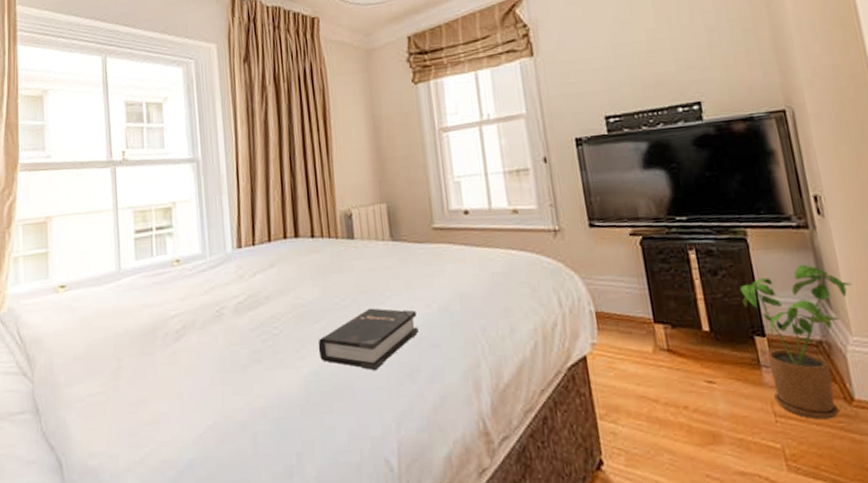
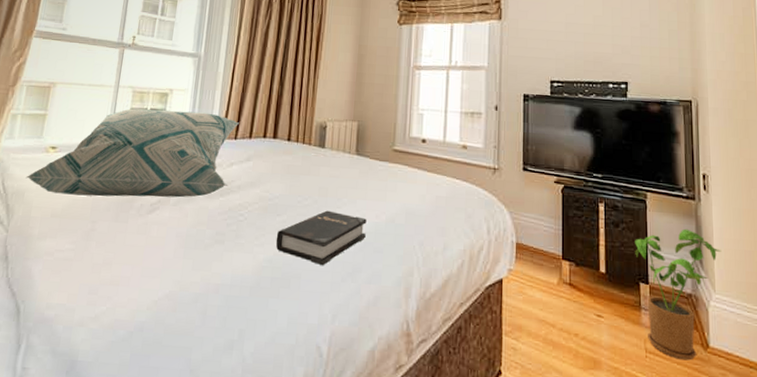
decorative pillow: none [40,221,254,336] -> present [25,108,239,198]

